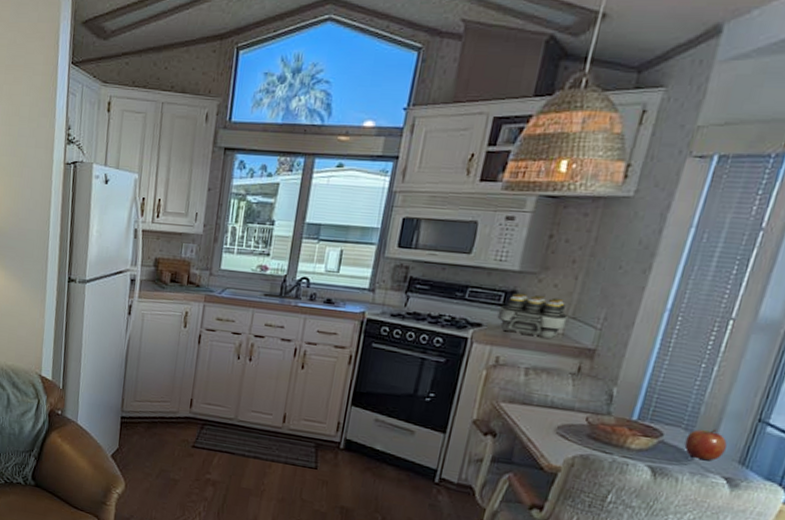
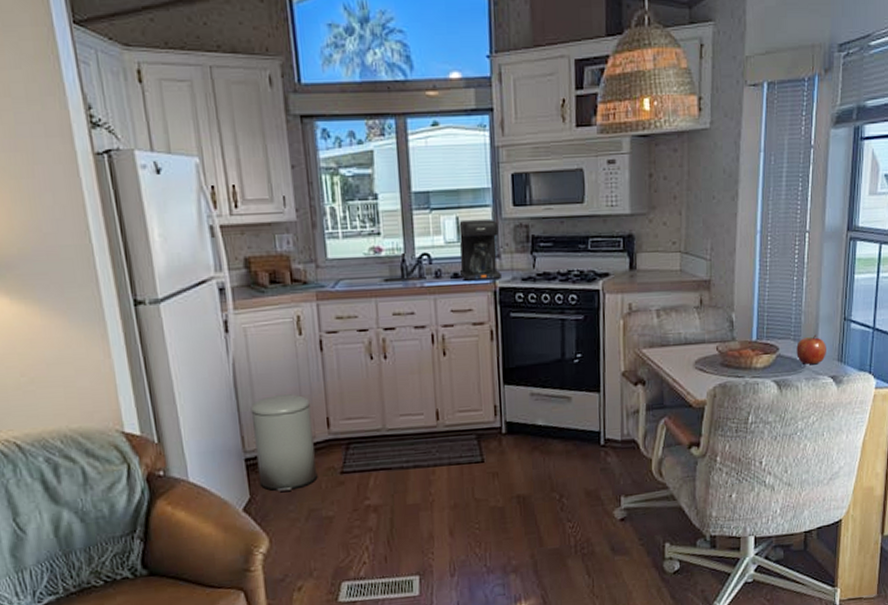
pedal bin: none [128,371,181,451] -> present [250,394,318,492]
coffee maker: none [332,253,380,311] -> present [459,218,503,281]
spice rack: present [497,292,569,338] -> none [621,235,683,278]

